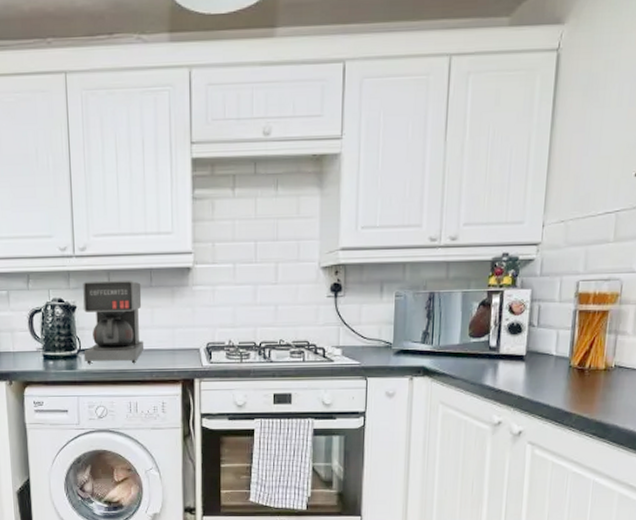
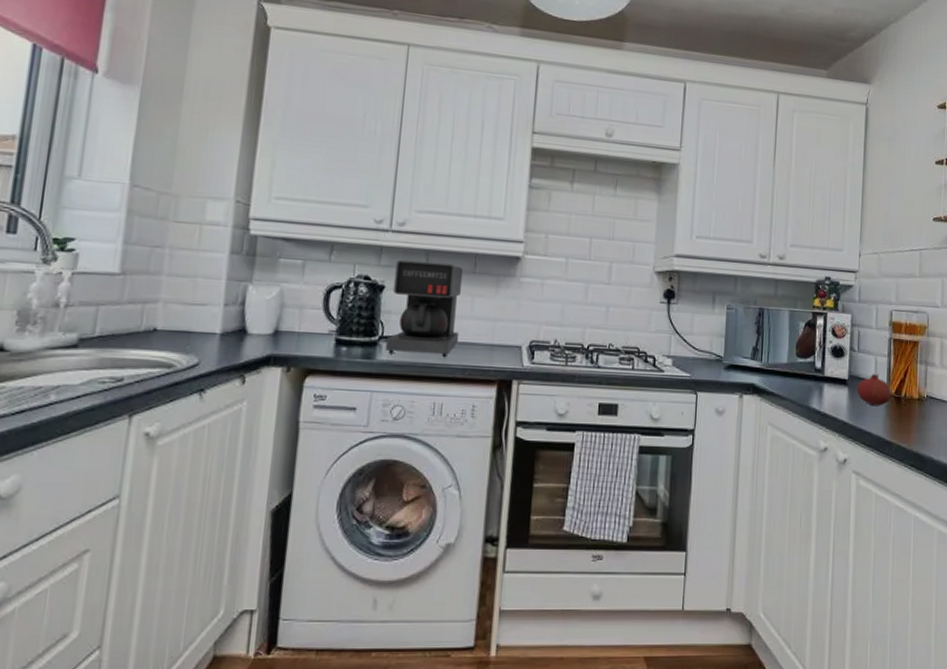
fruit: none [535,346,575,379] -> present [857,373,892,406]

